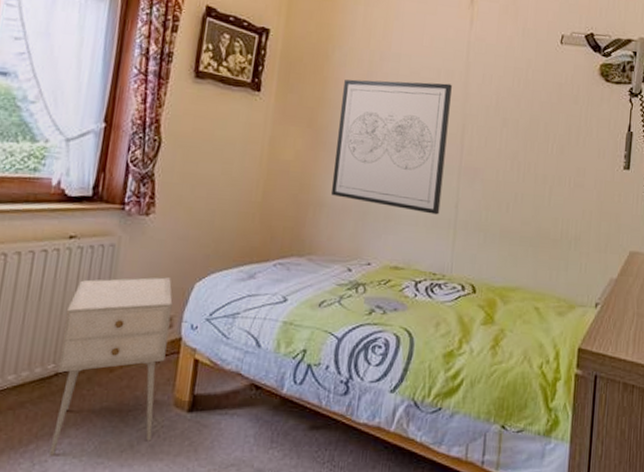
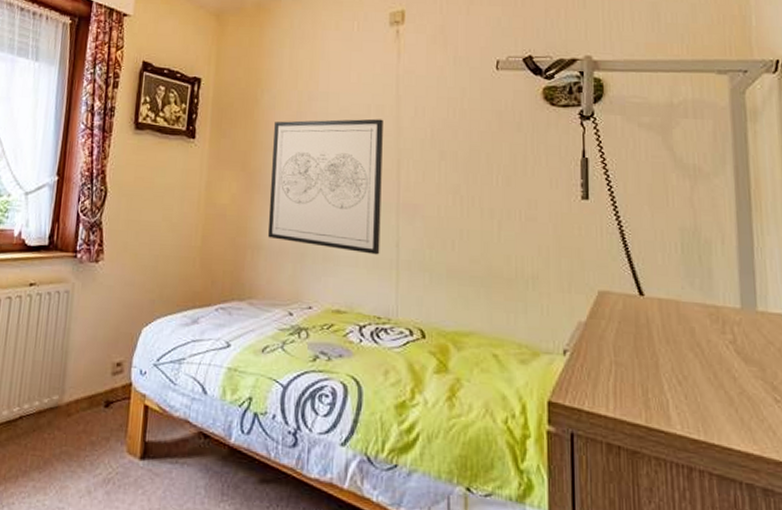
nightstand: present [49,277,173,456] -> none [16,322,123,499]

